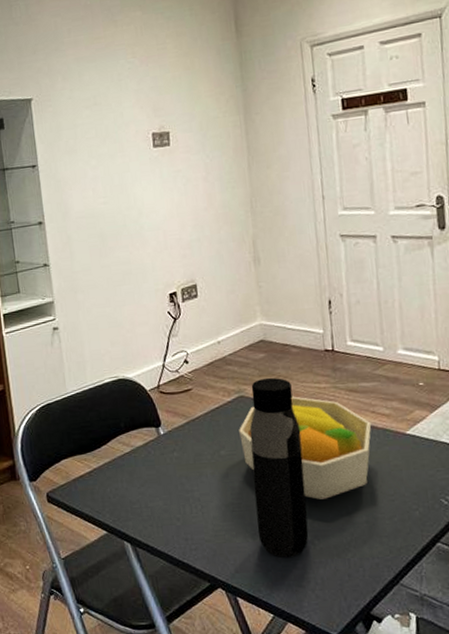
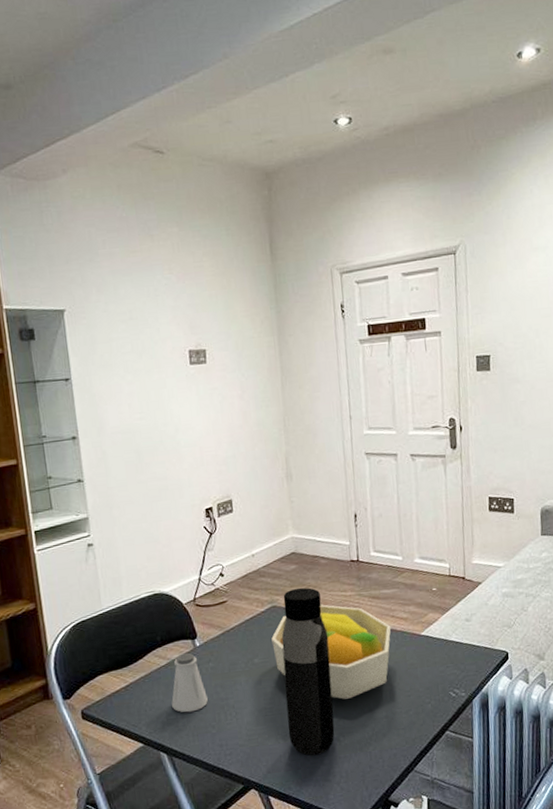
saltshaker: none [135,441,173,503] -> present [171,652,208,713]

